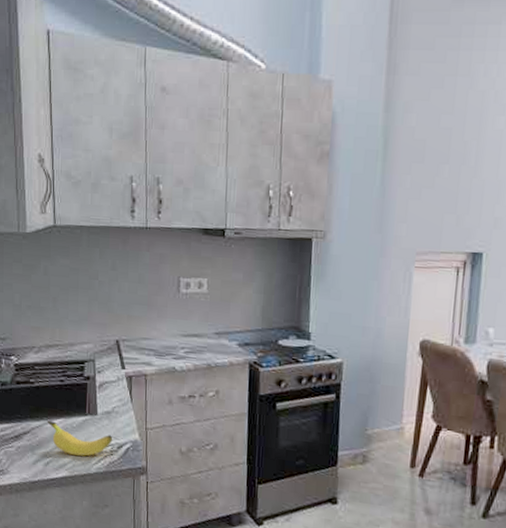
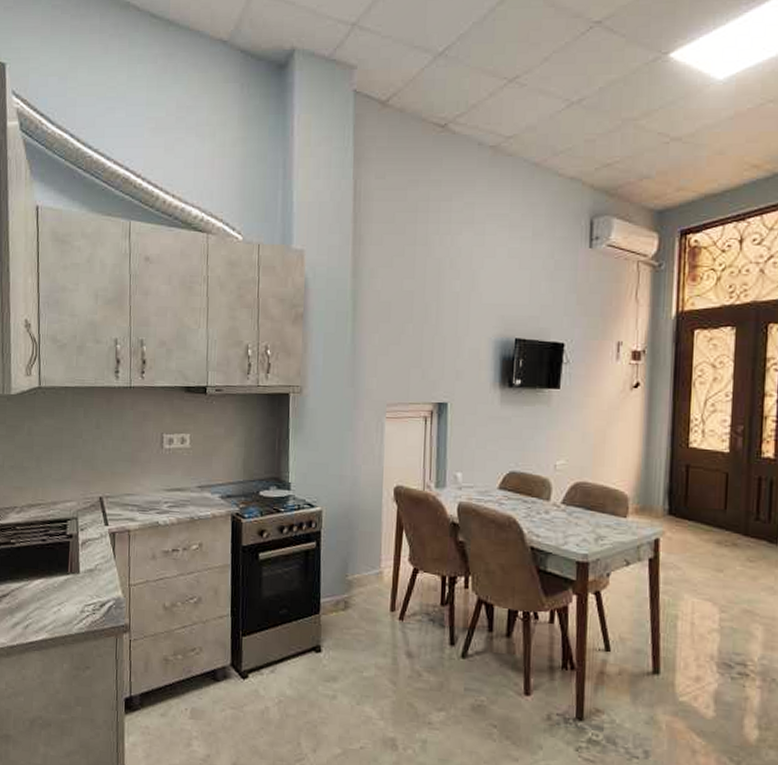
banana: present [47,420,113,457] -> none [27,581,96,617]

